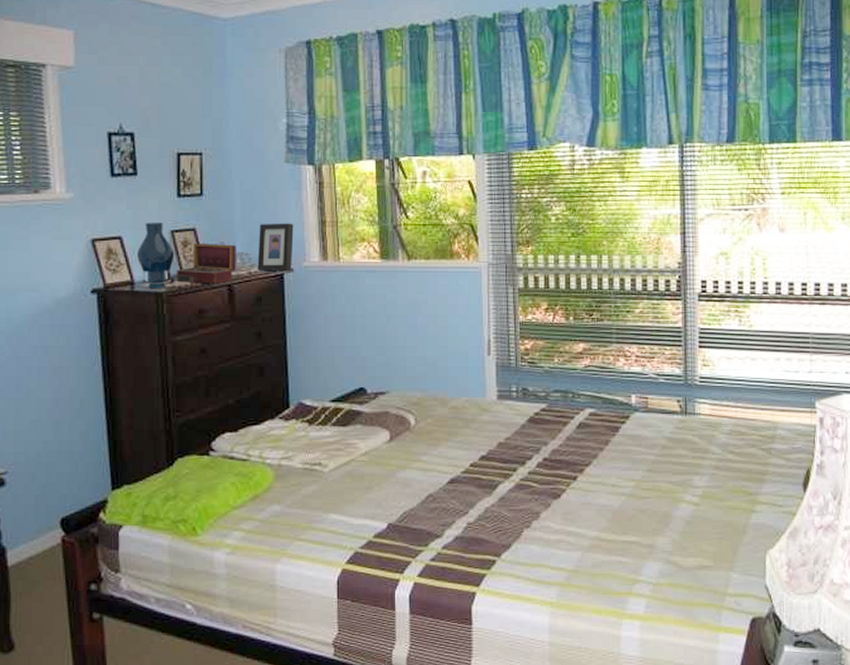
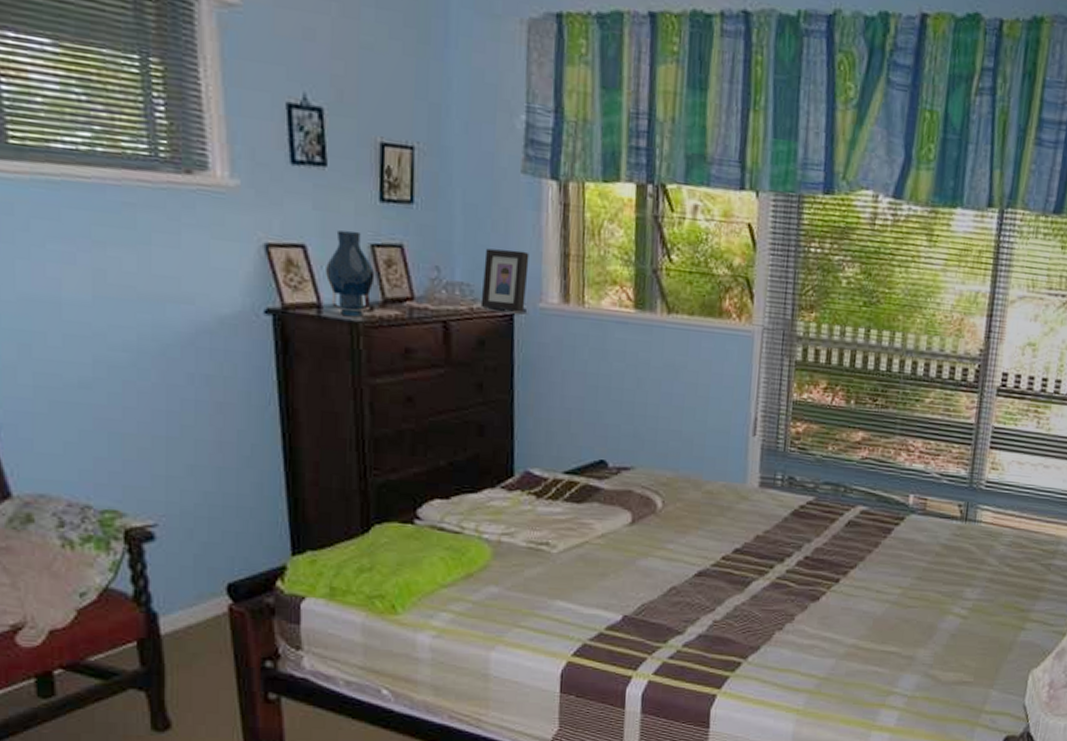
wooden box: present [177,243,236,284] -> none [377,263,455,319]

